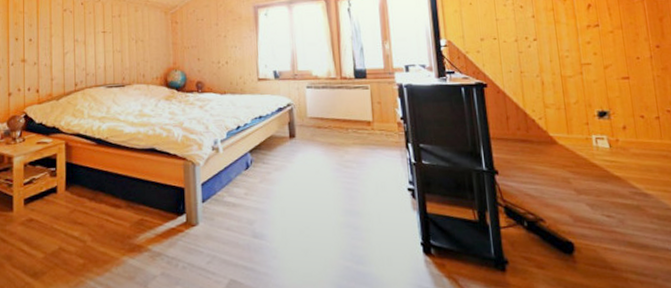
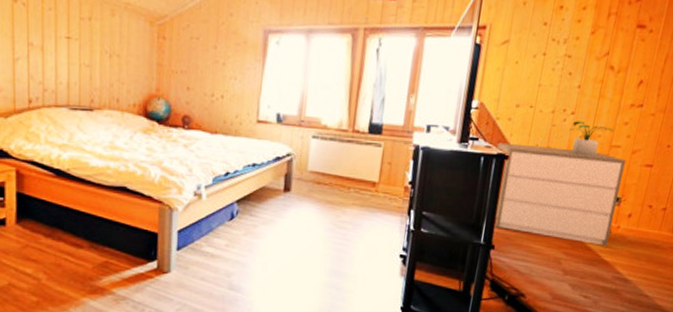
dresser: none [473,71,613,161] -> present [494,142,626,246]
potted plant: none [536,45,579,76] -> present [569,121,614,157]

